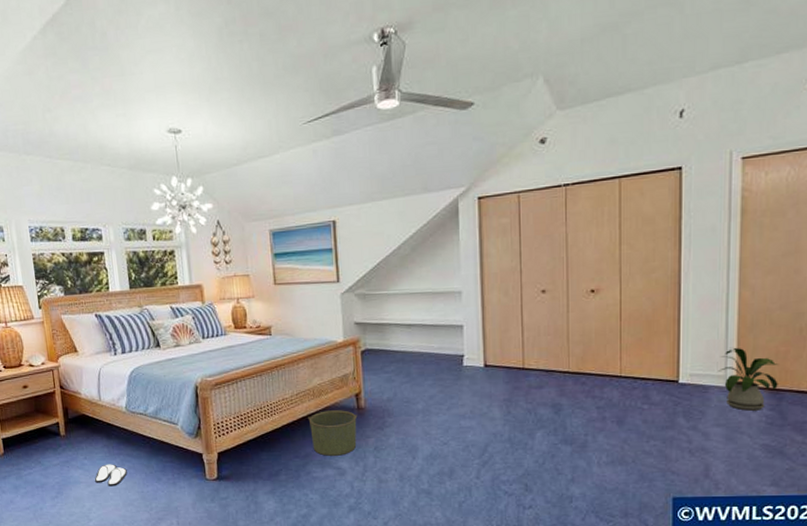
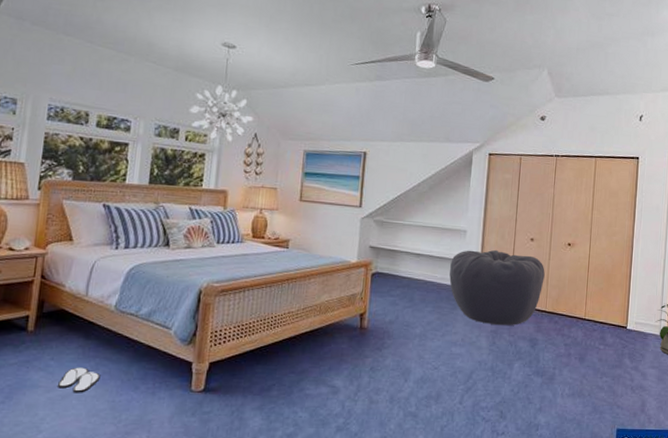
basket: present [308,410,358,456] -> none [310,327,359,374]
bean bag chair: none [447,308,564,393] -> present [449,249,545,325]

